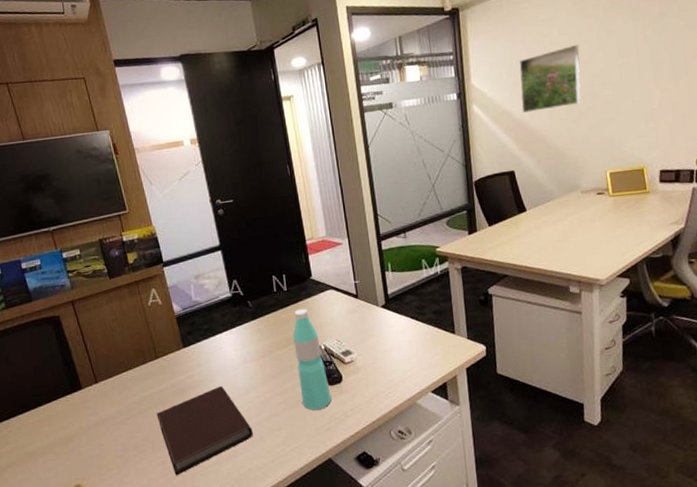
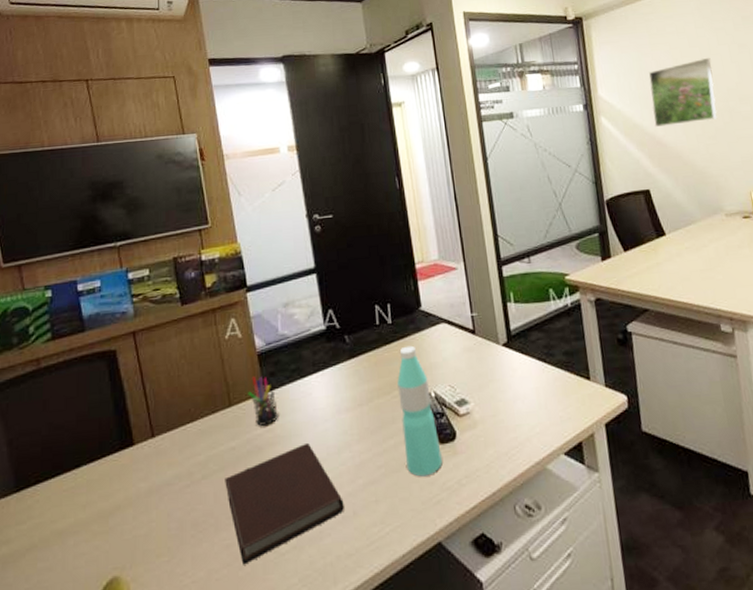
pen holder: none [170,335,196,373] -> present [248,376,278,426]

